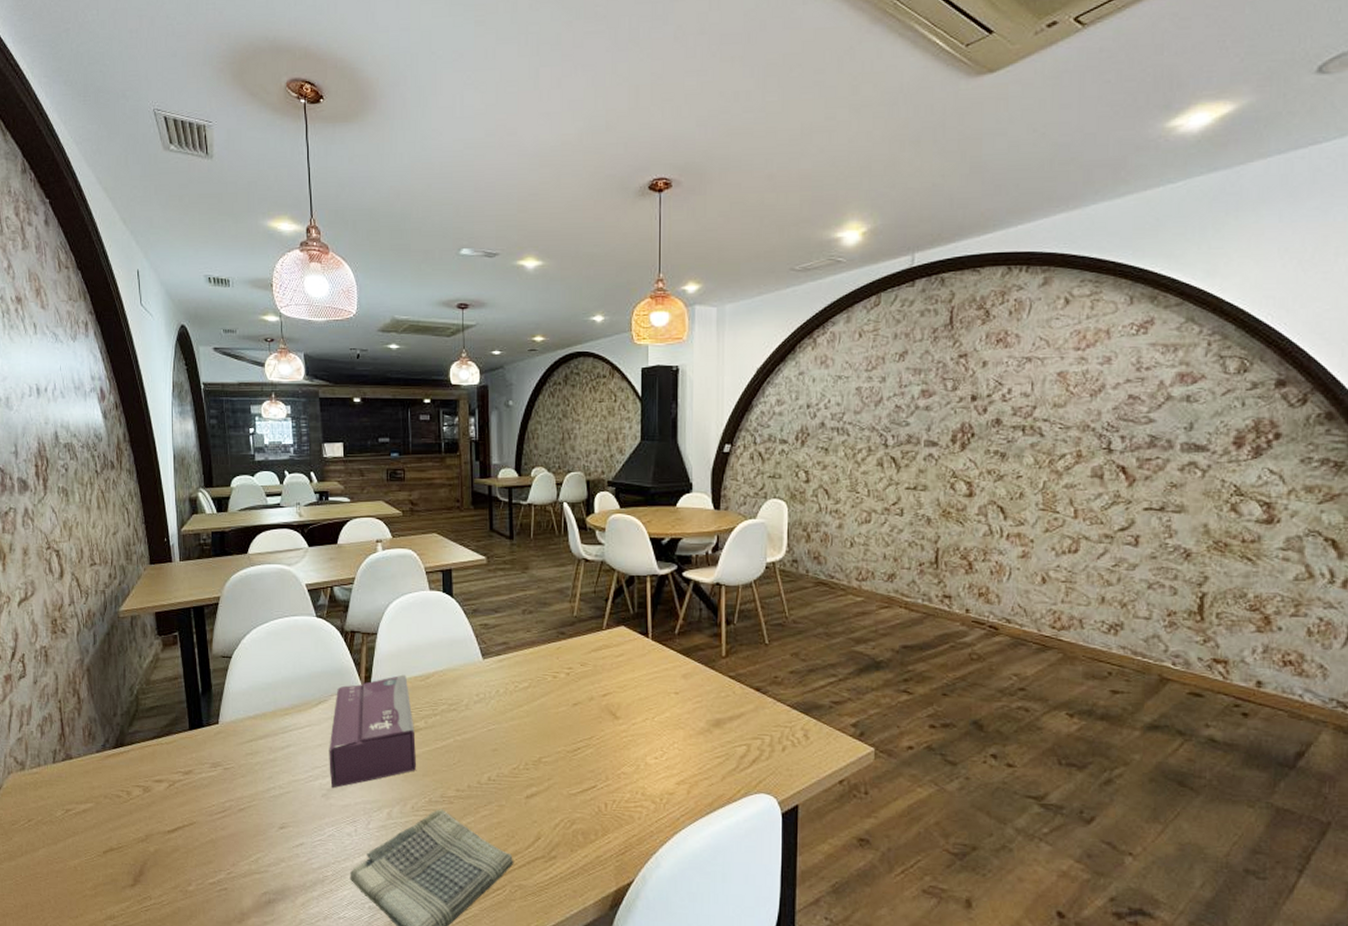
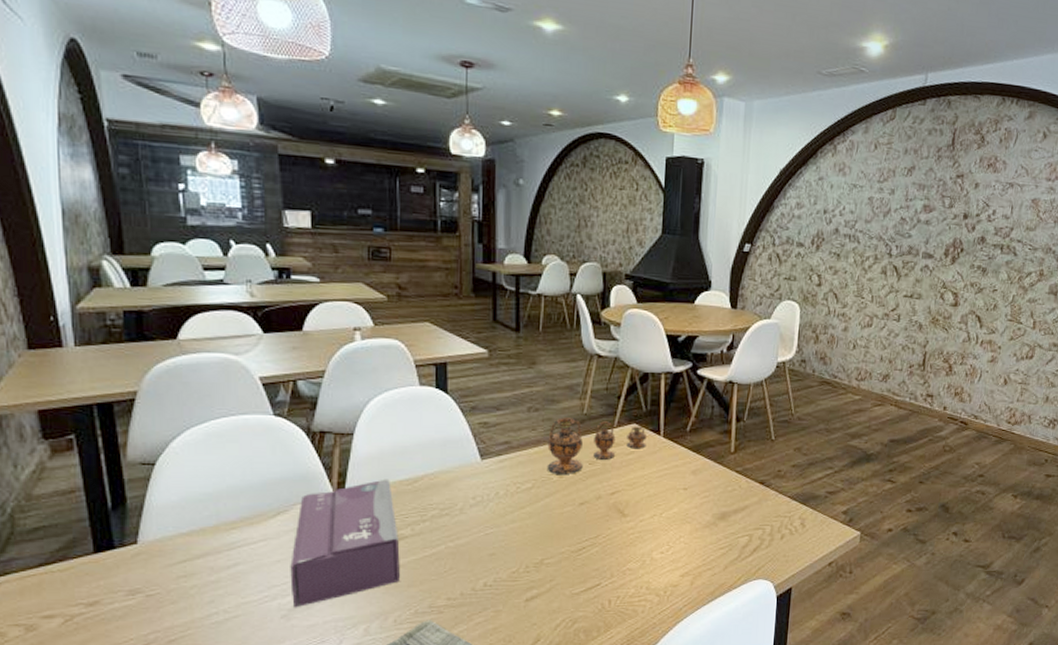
vase: none [541,620,635,675] -> present [547,417,647,474]

